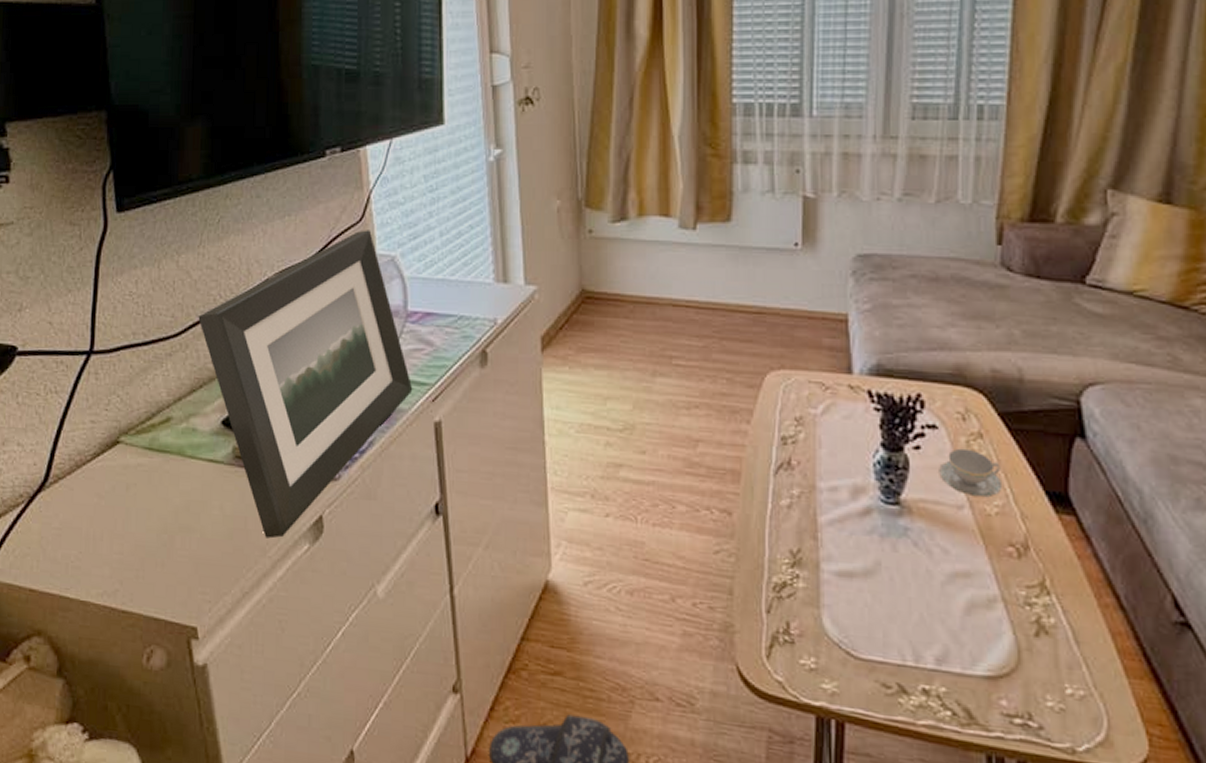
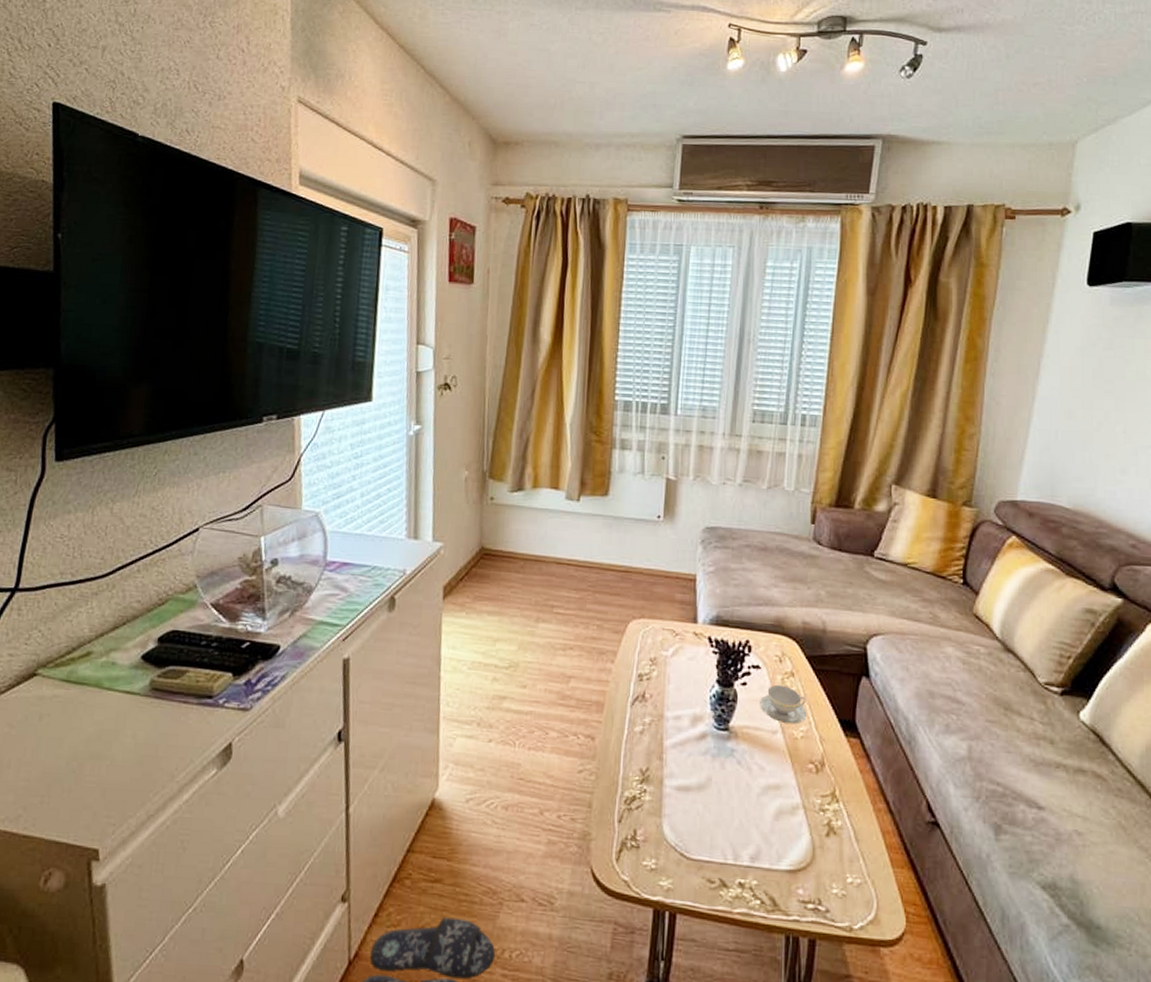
picture frame: present [198,230,413,539] -> none [127,488,326,765]

